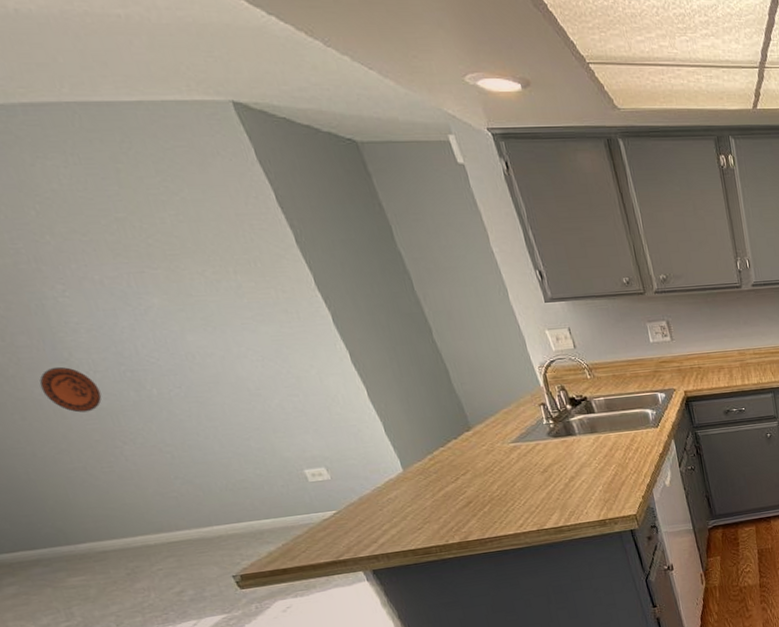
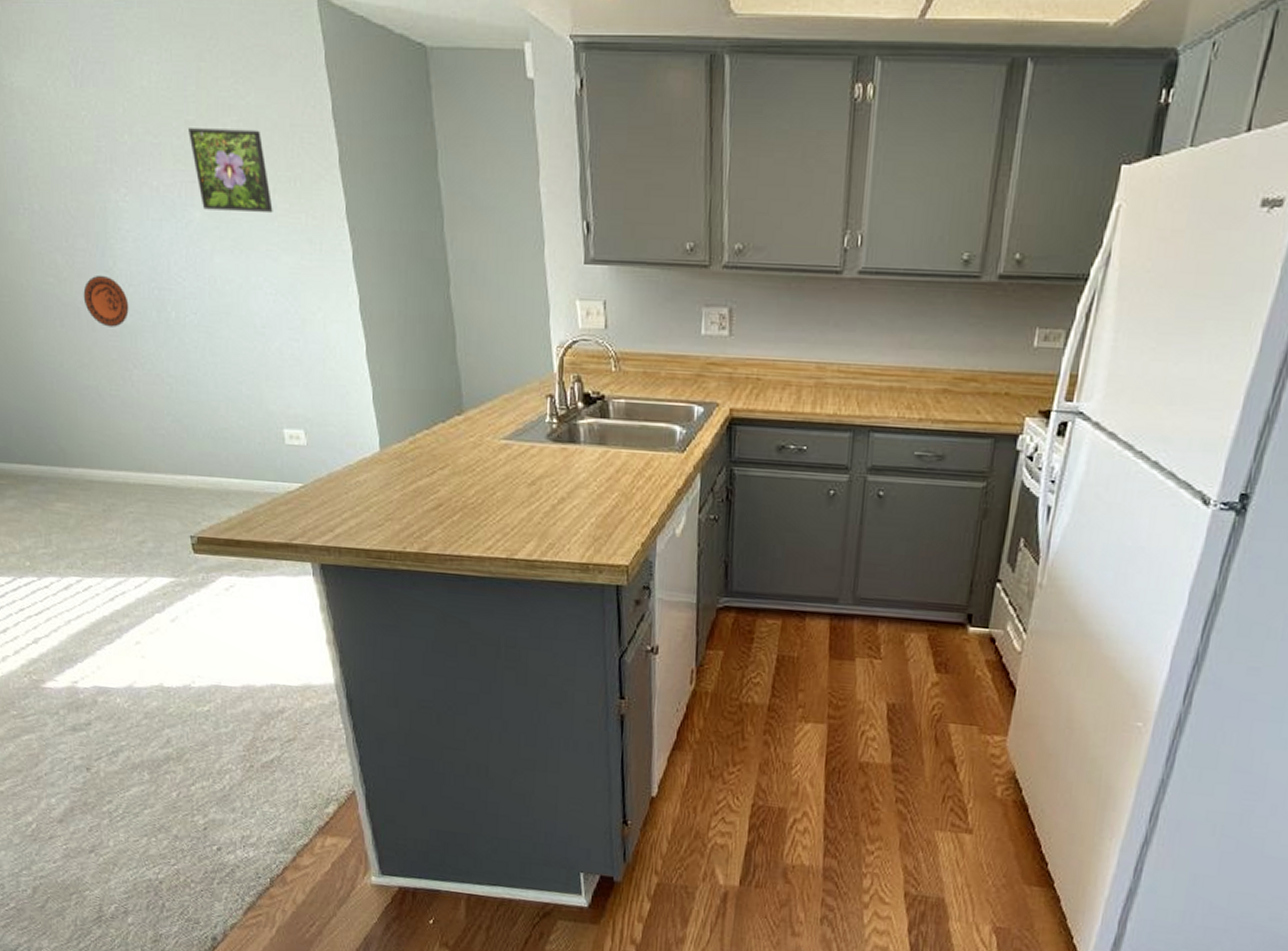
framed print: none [121,221,239,296] -> present [188,128,273,214]

